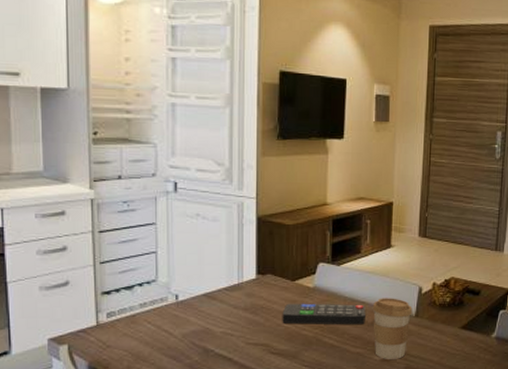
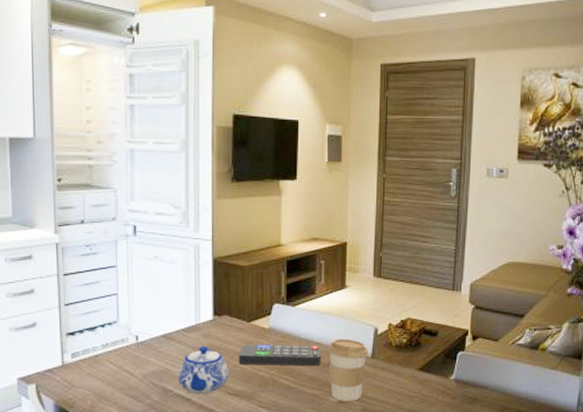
teapot: none [218,306,272,353] -> present [177,346,229,393]

